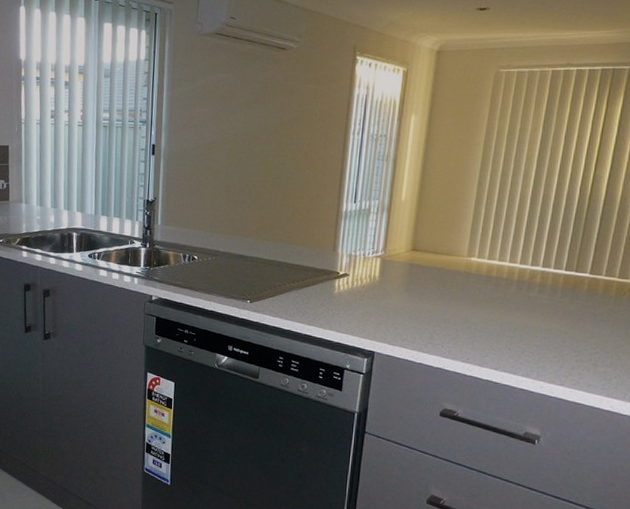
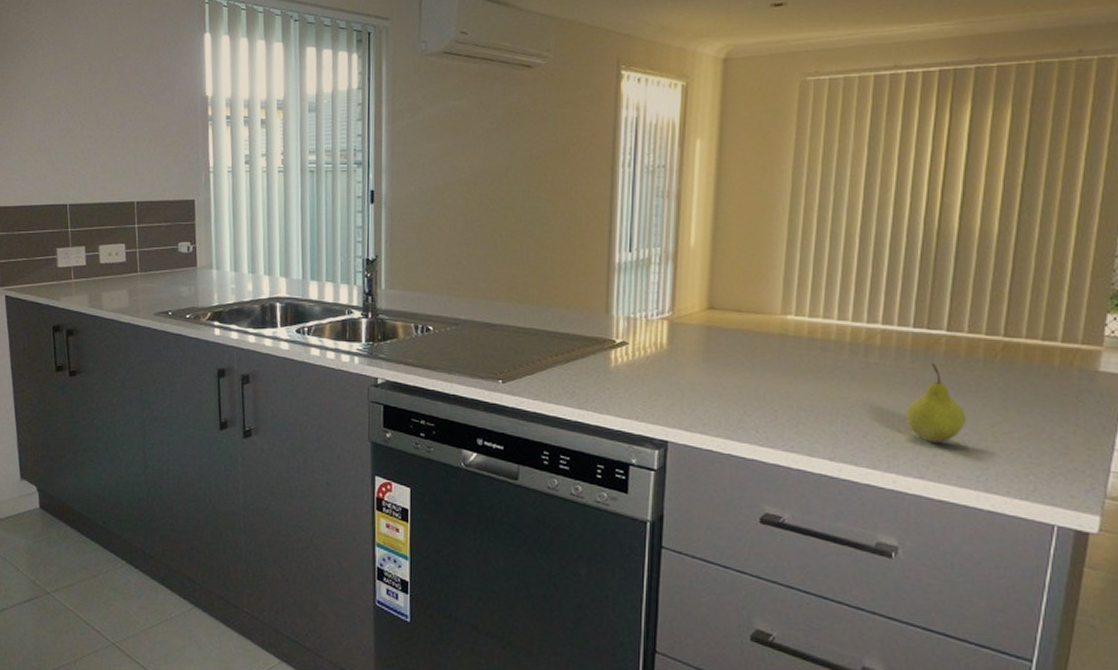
fruit: none [554,298,599,359] -> present [906,363,966,443]

